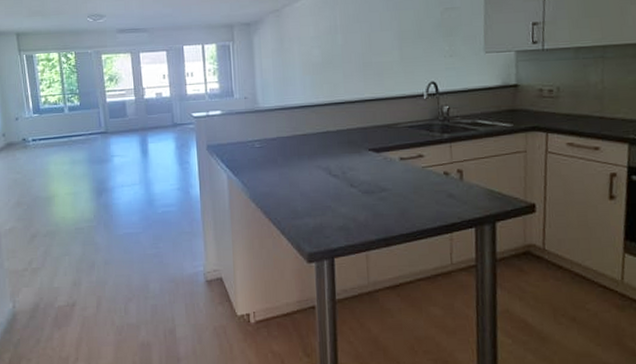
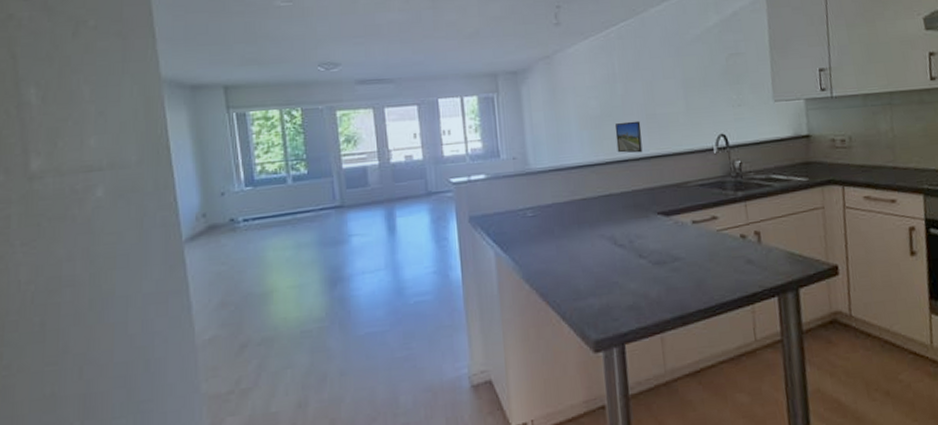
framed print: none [334,68,358,97] -> present [614,120,643,154]

